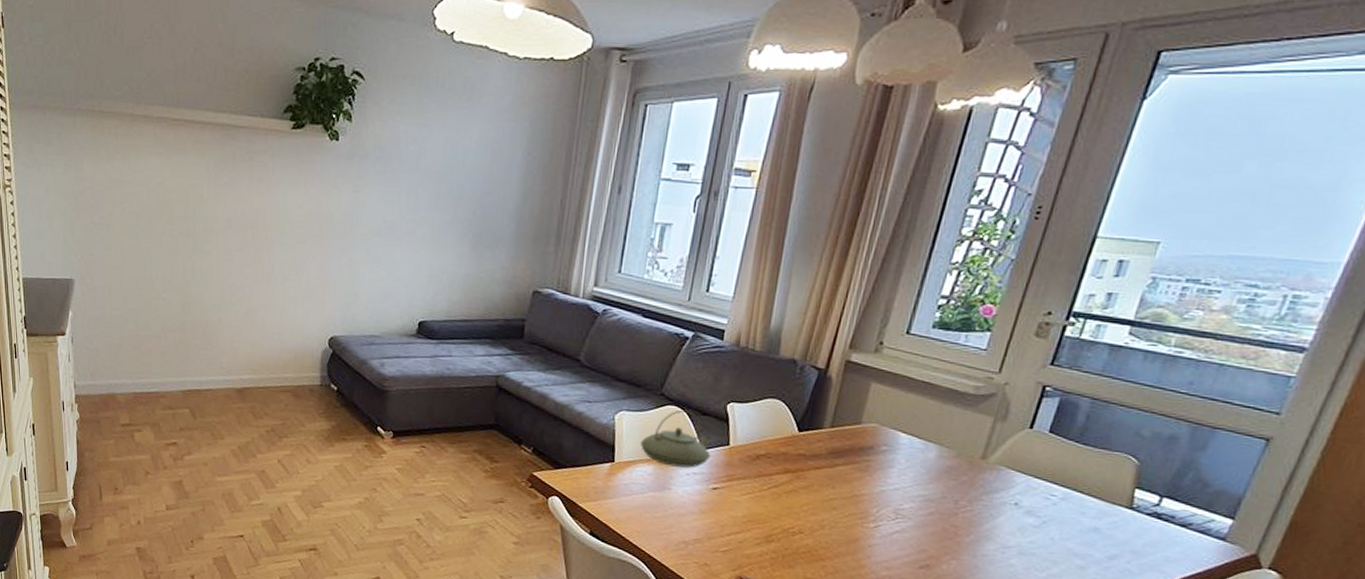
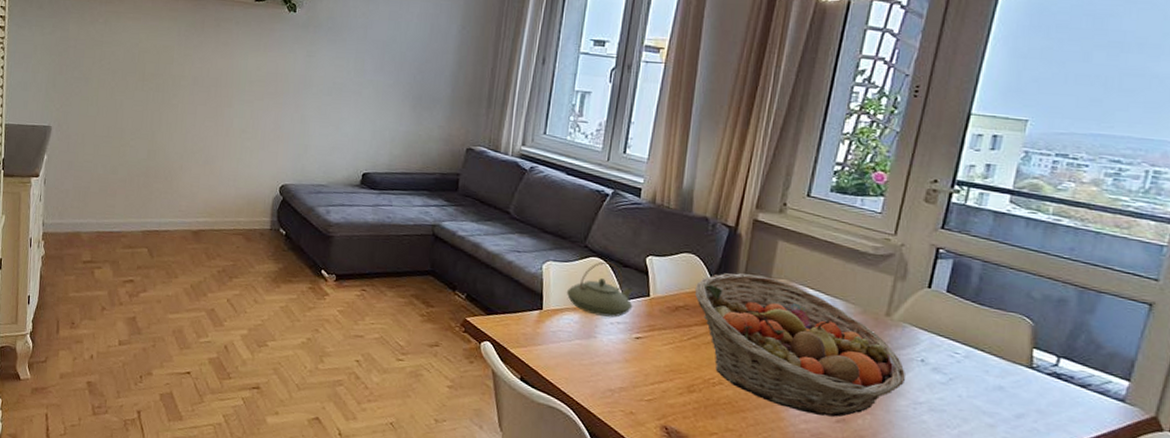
fruit basket: none [778,418,997,563] -> present [694,273,905,417]

